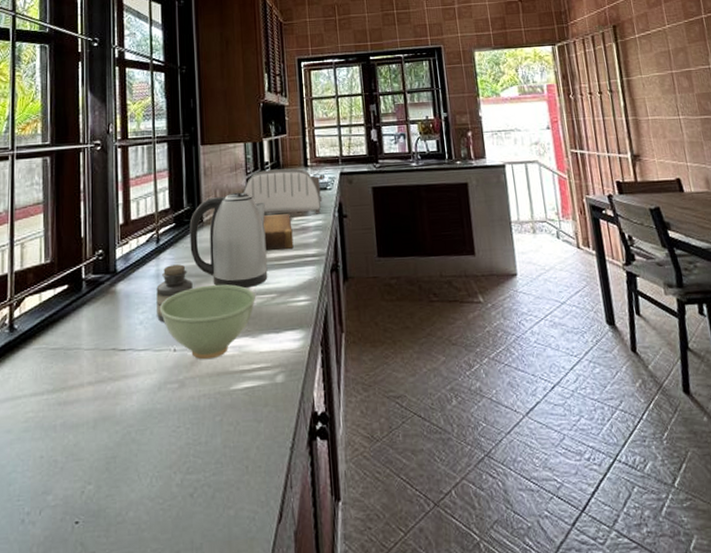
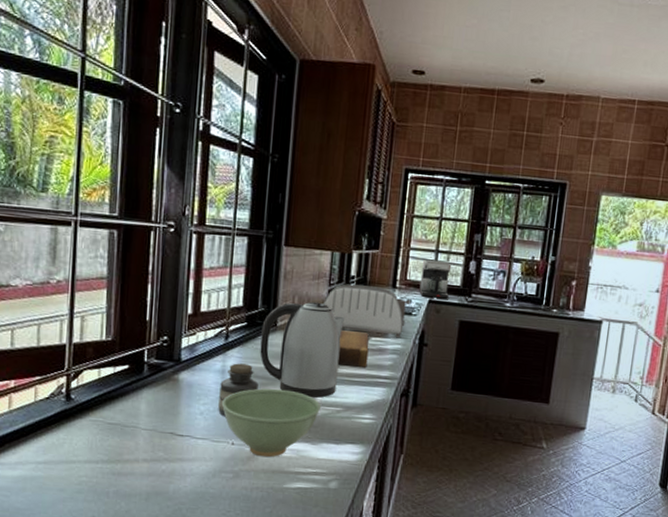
coffee maker: none [327,134,358,170] -> present [419,259,452,299]

